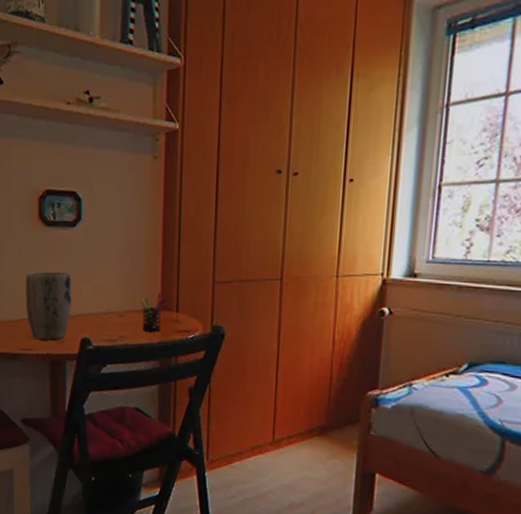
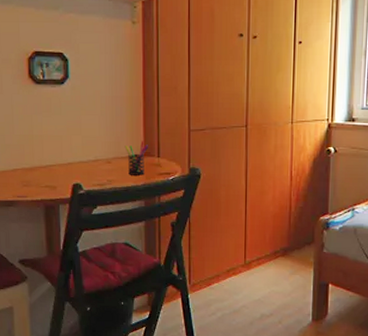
plant pot: present [25,271,72,341] -> none [18,125,63,187]

